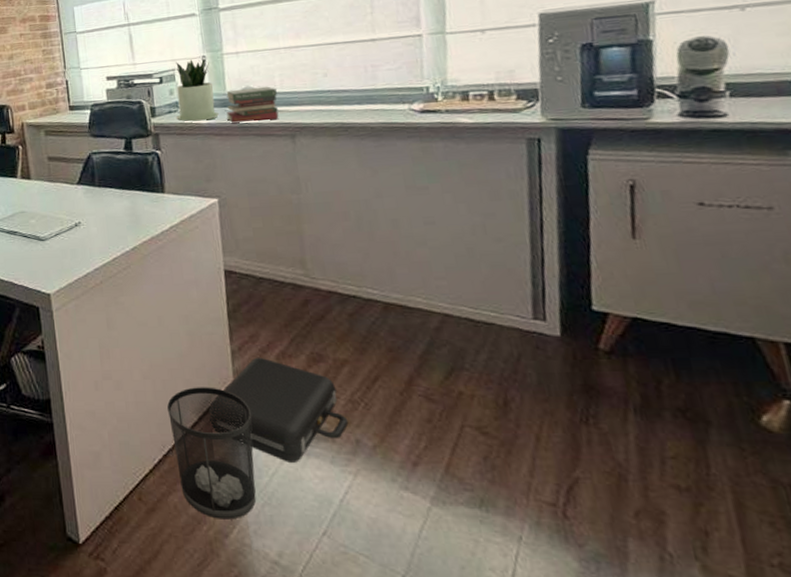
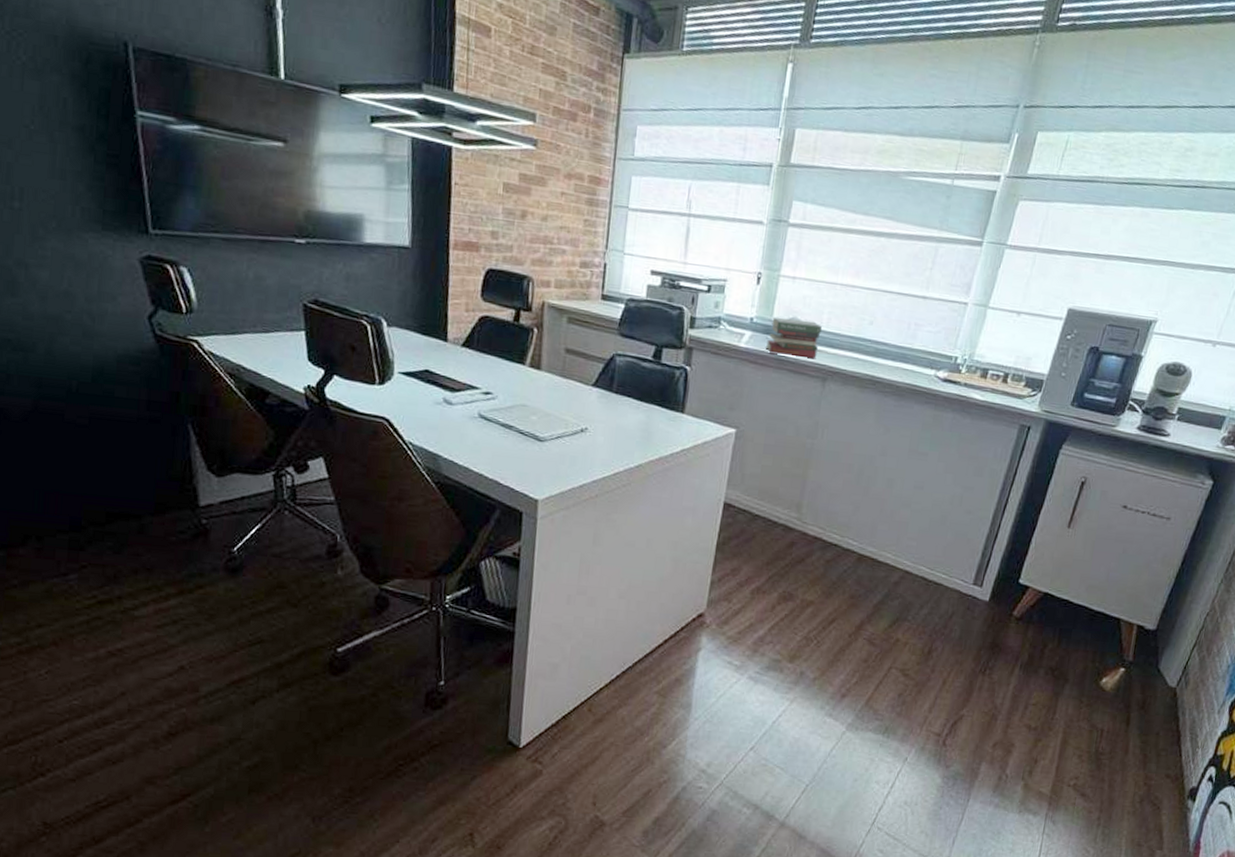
waste bin: present [167,387,257,520] -> none [632,611,715,733]
planter: present [176,58,219,122] -> none [715,272,763,345]
briefcase: present [208,357,349,462] -> none [674,589,799,687]

